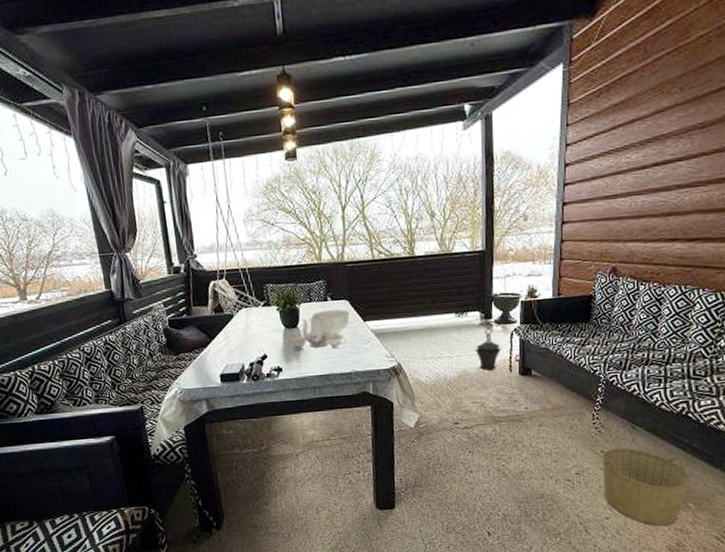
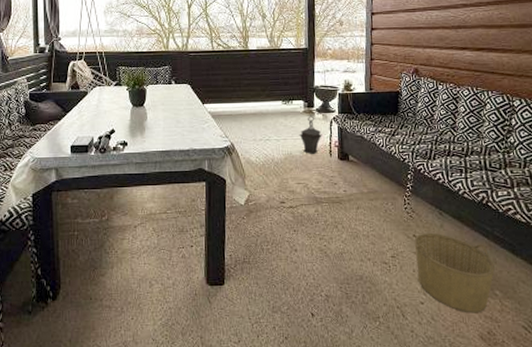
tea set: present [288,312,346,351] -> none [134,93,186,128]
bowl: present [312,309,350,335] -> none [158,92,190,115]

